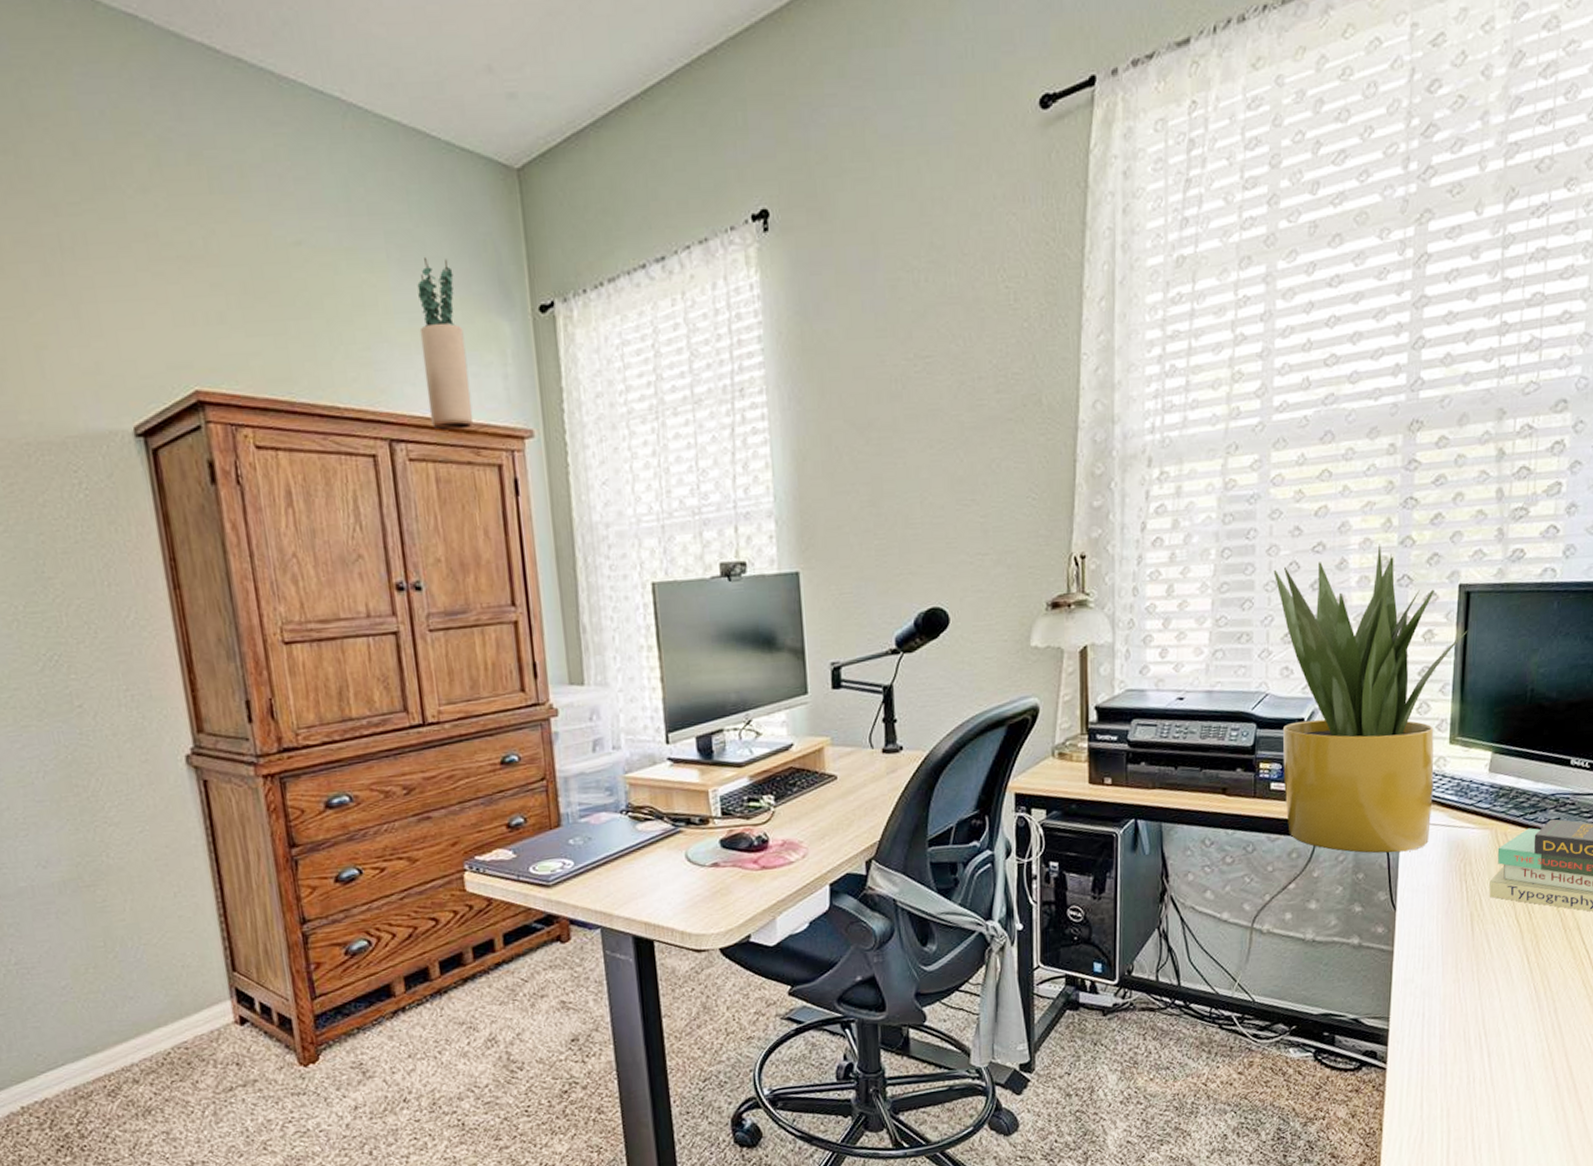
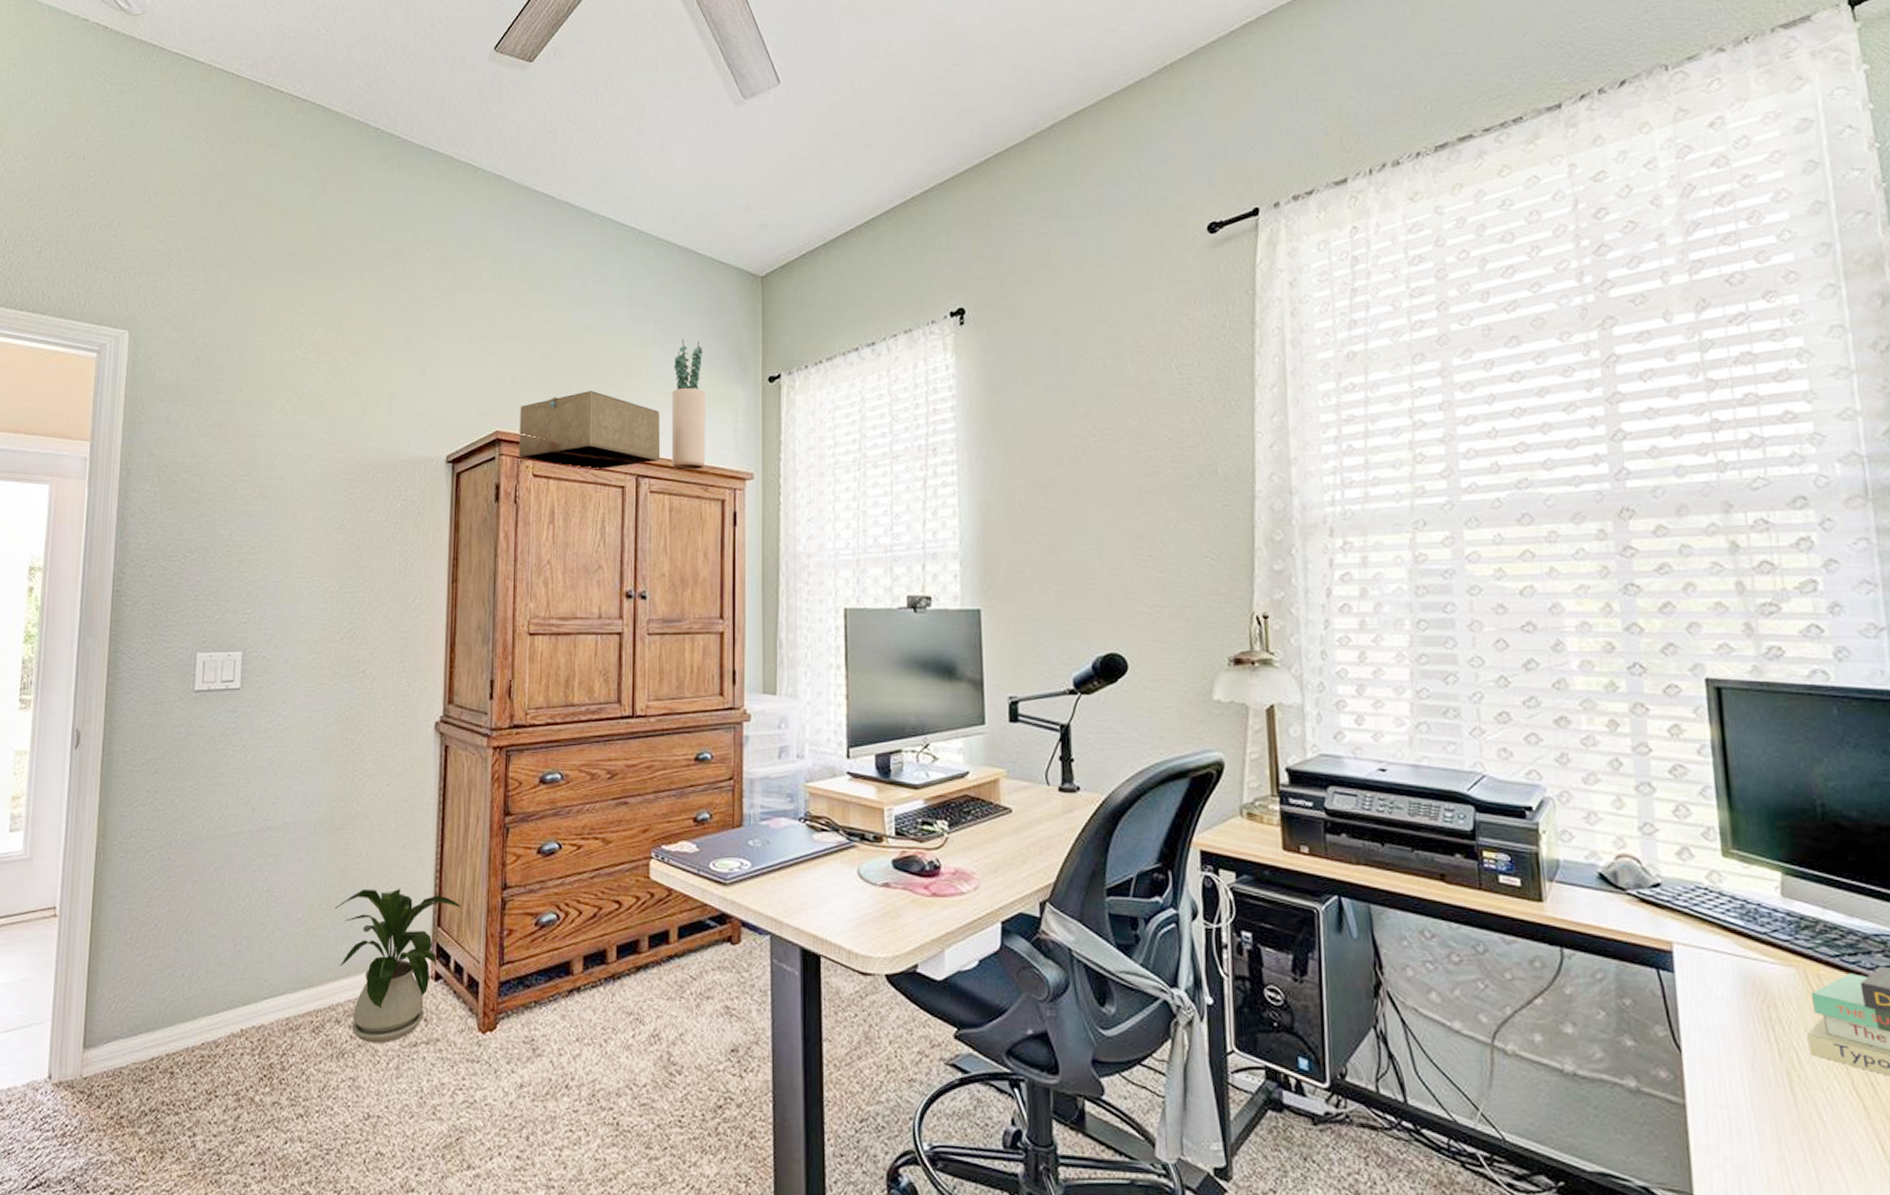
house plant: none [105,938,256,1096] -> present [335,888,461,1043]
decorative box: none [222,332,417,436] -> present [519,391,661,470]
planter: present [1273,543,1468,854] -> none [1478,628,1725,980]

